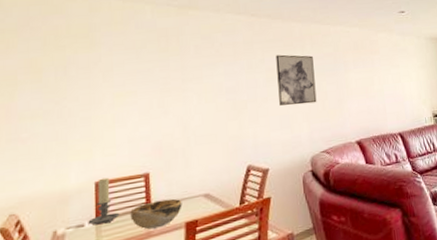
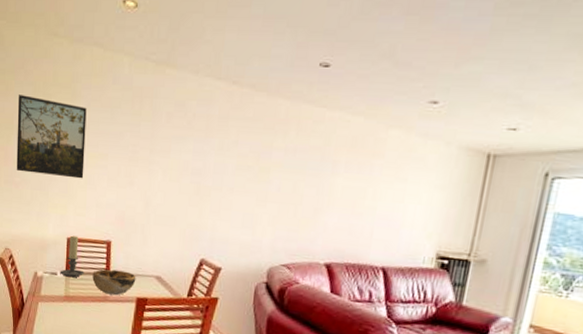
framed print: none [22,50,111,127] -> present [16,95,87,179]
wall art: present [276,54,317,106] -> none [245,138,296,206]

